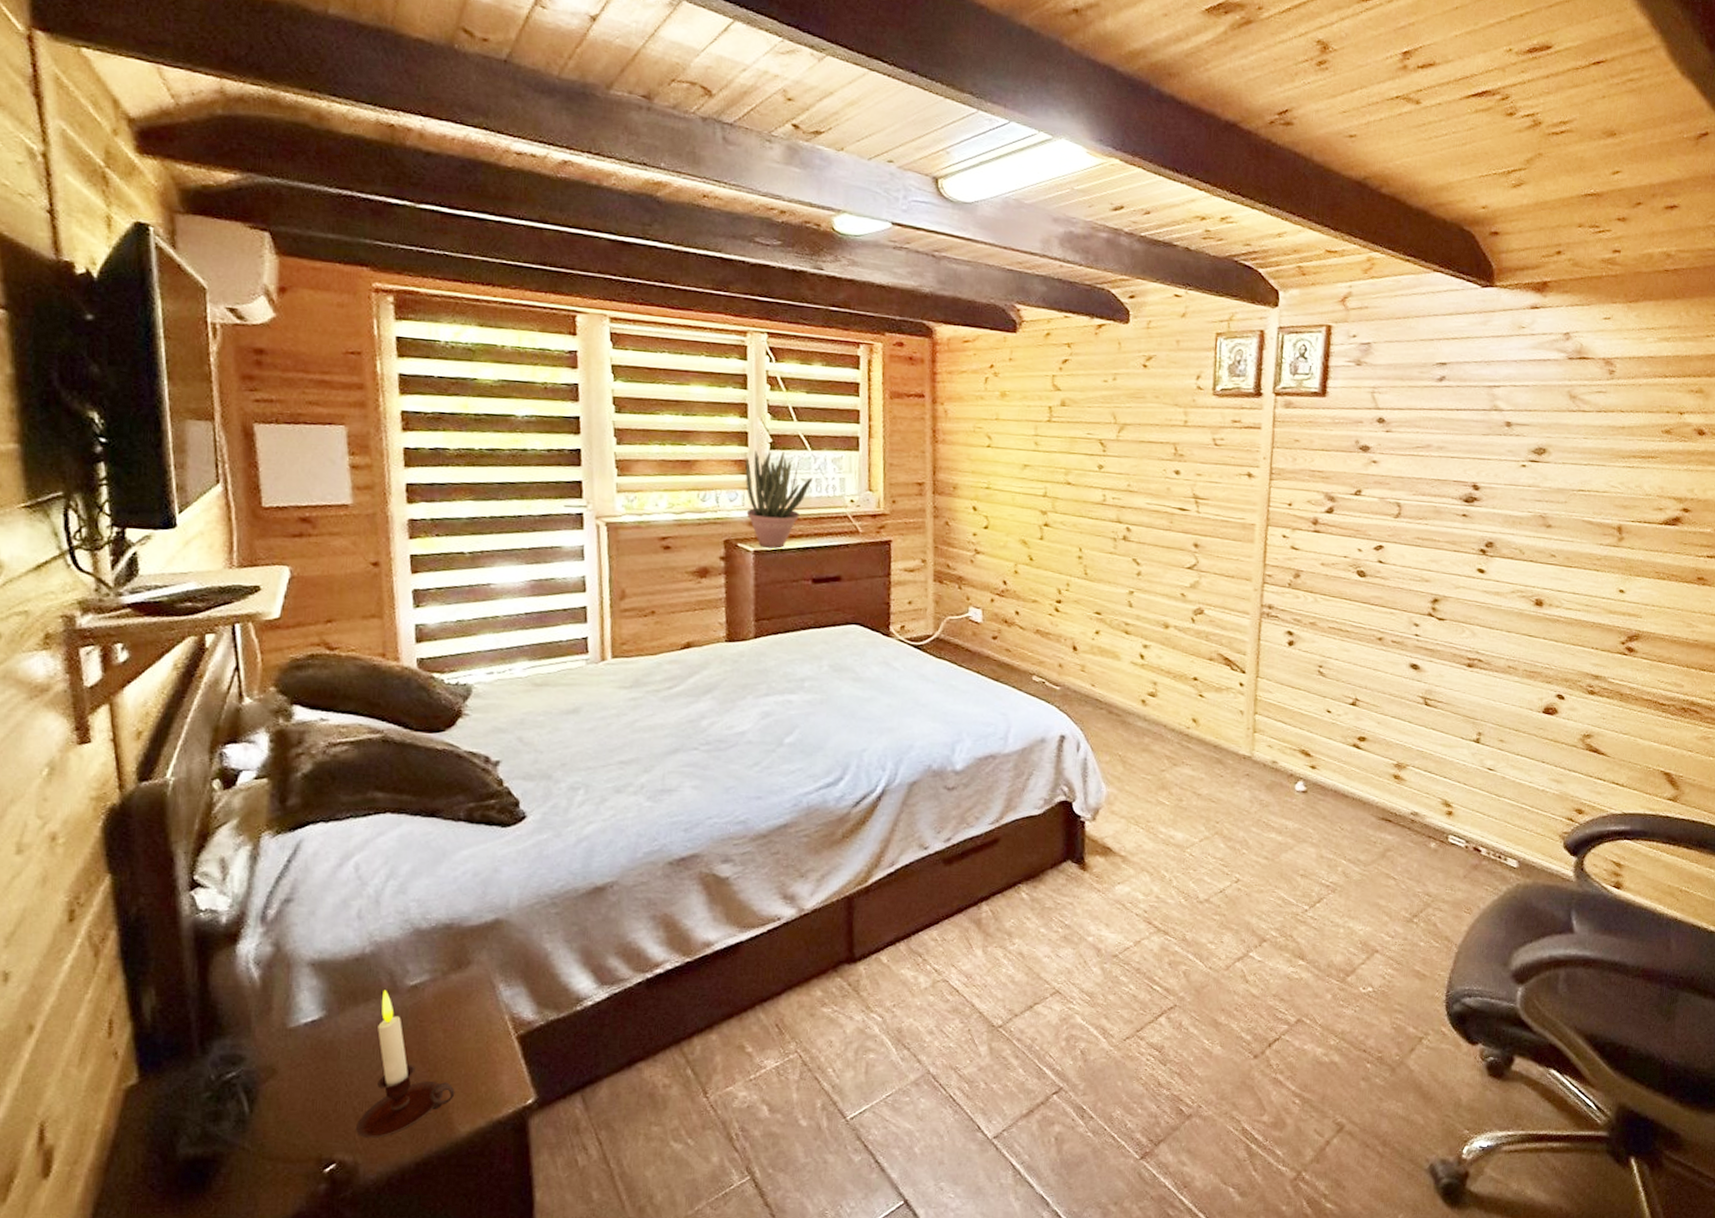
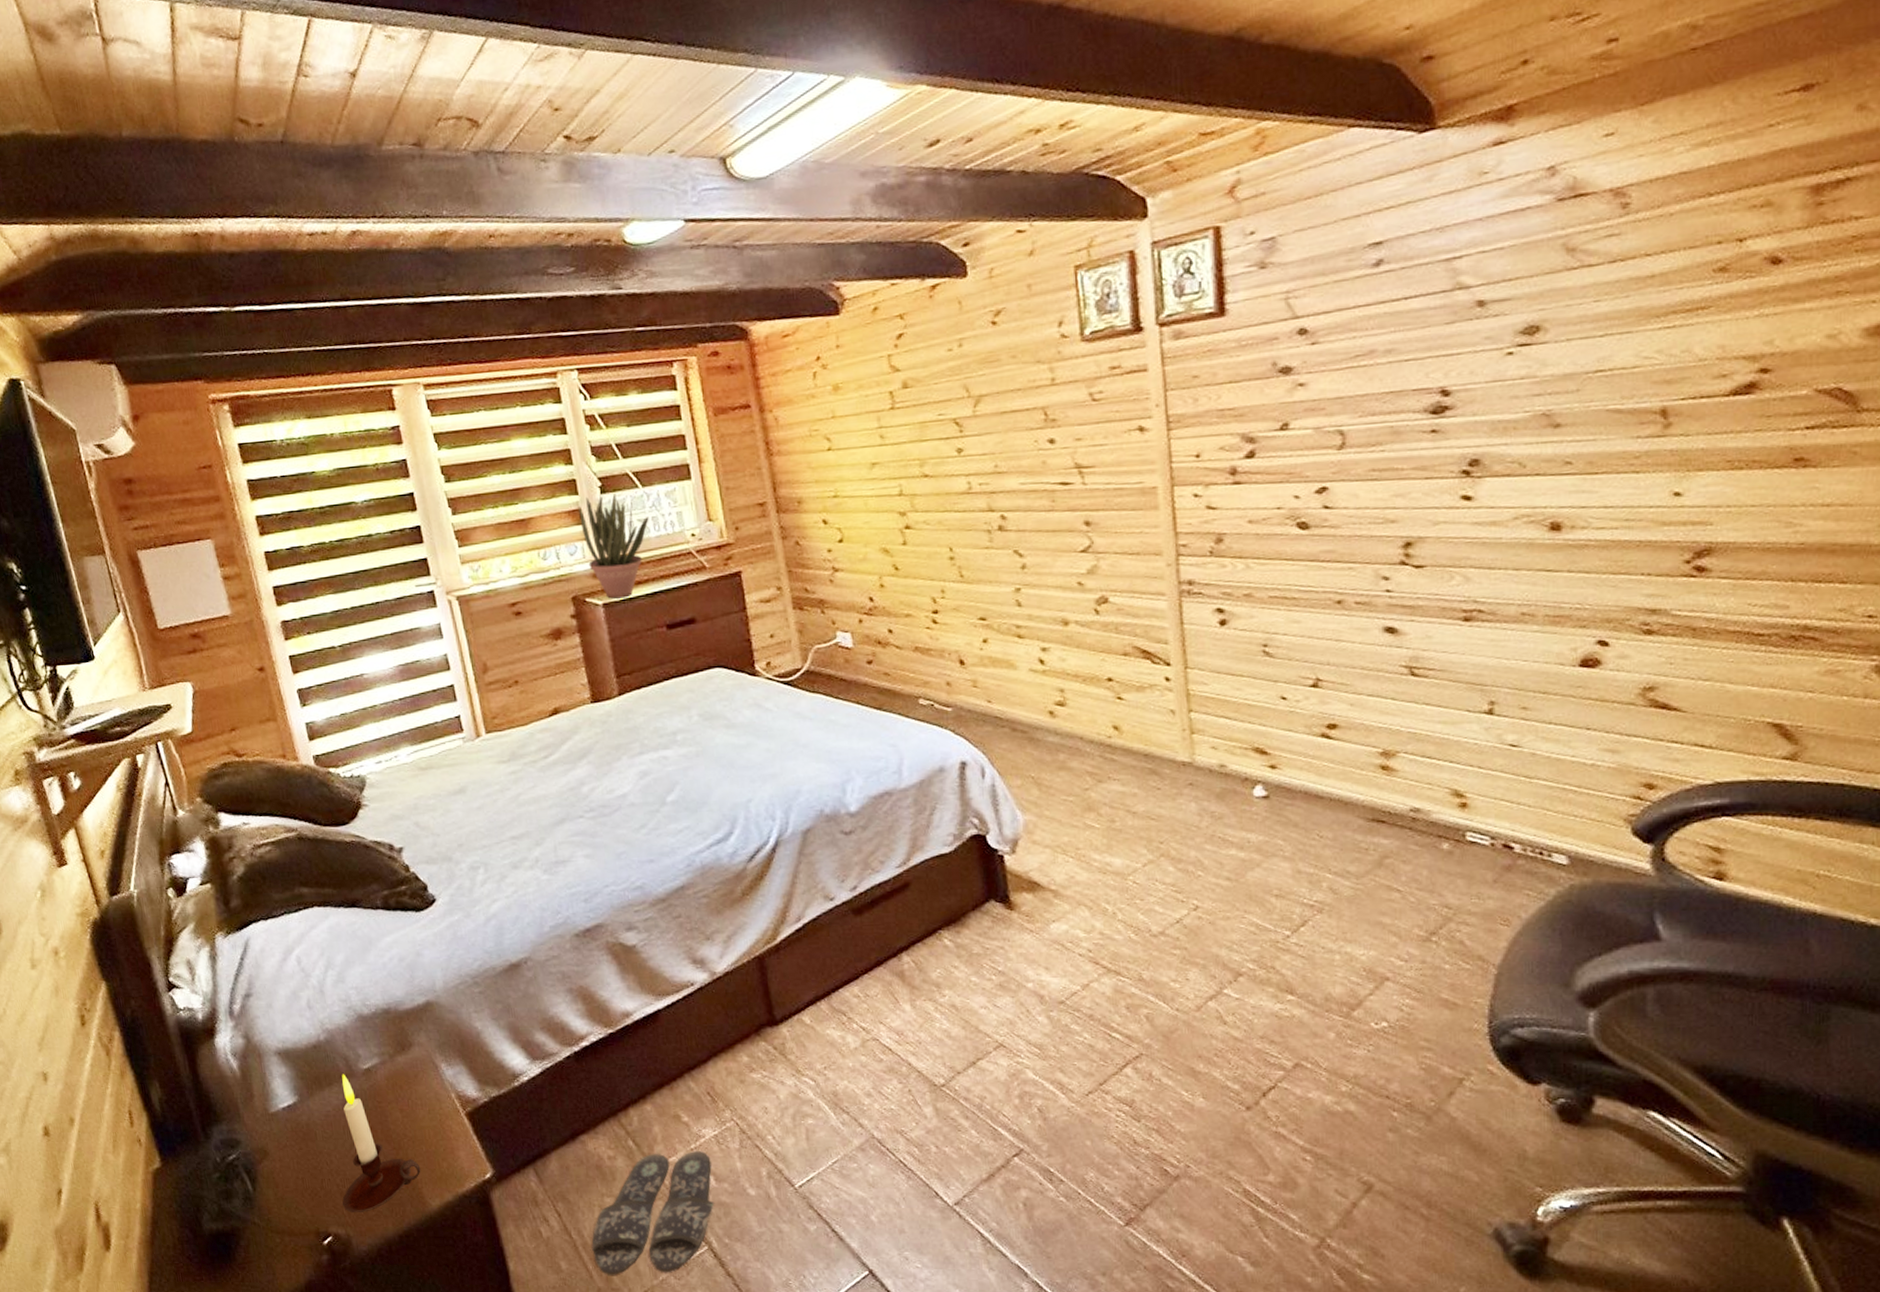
slippers: none [629,1082,768,1205] -> present [592,1151,715,1275]

